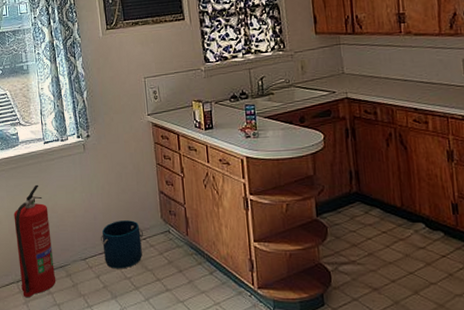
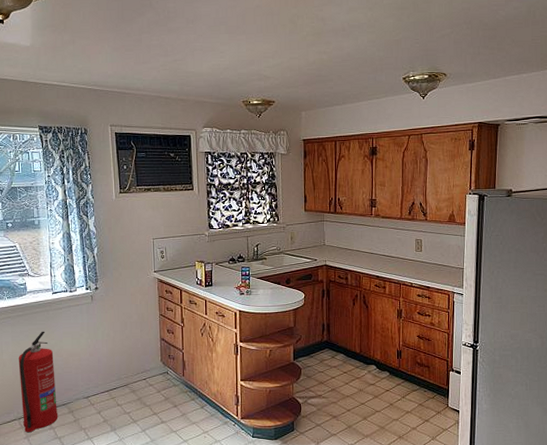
bucket: present [100,220,144,269] -> none [103,363,144,406]

